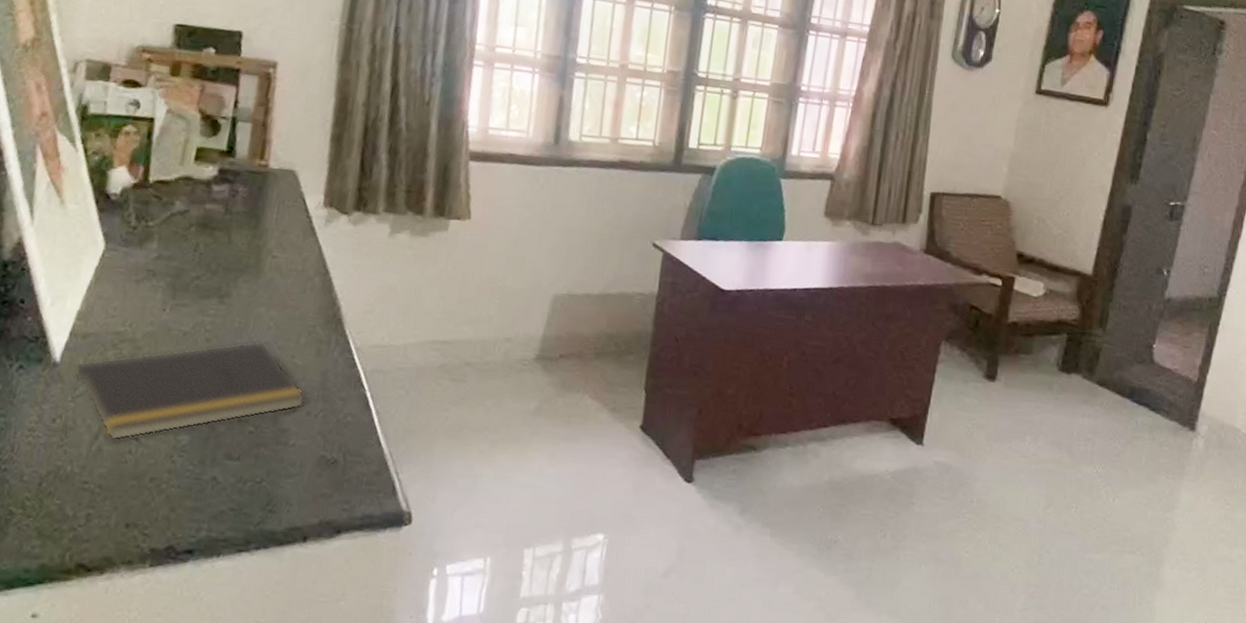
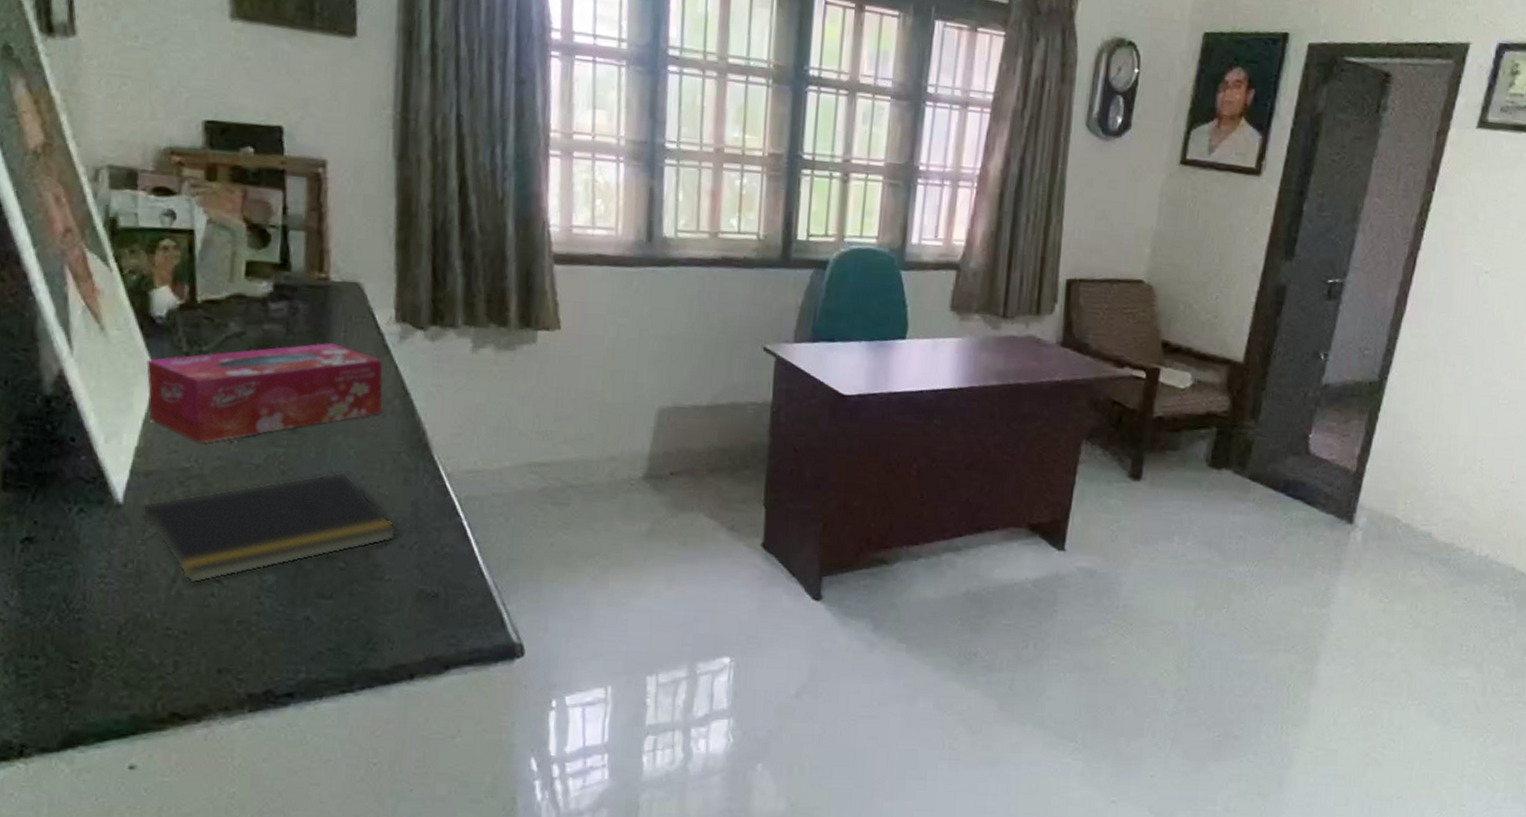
tissue box: none [94,223,308,310] -> present [146,343,383,443]

